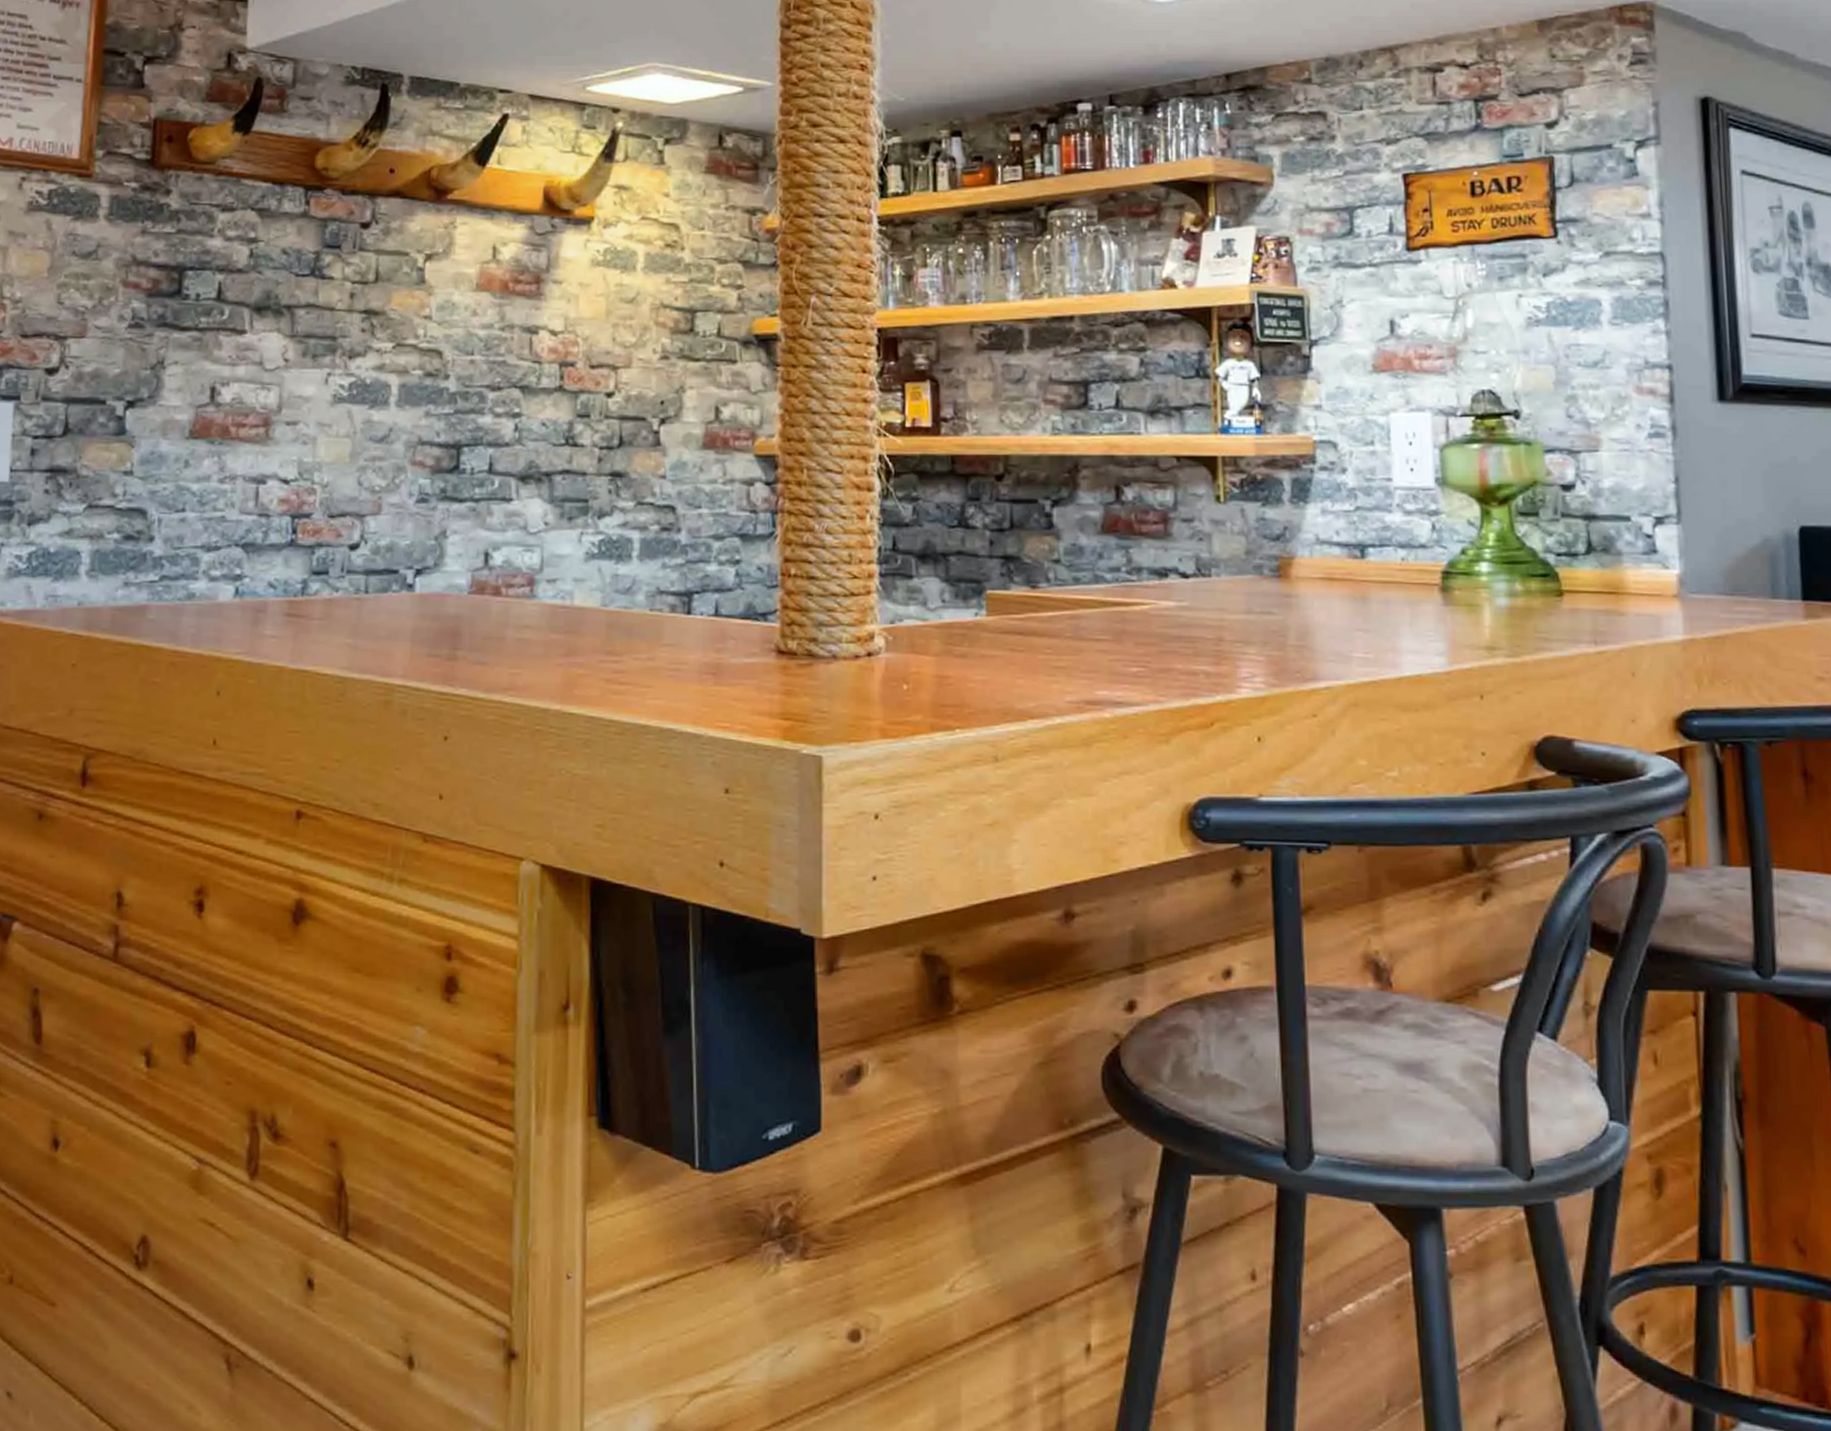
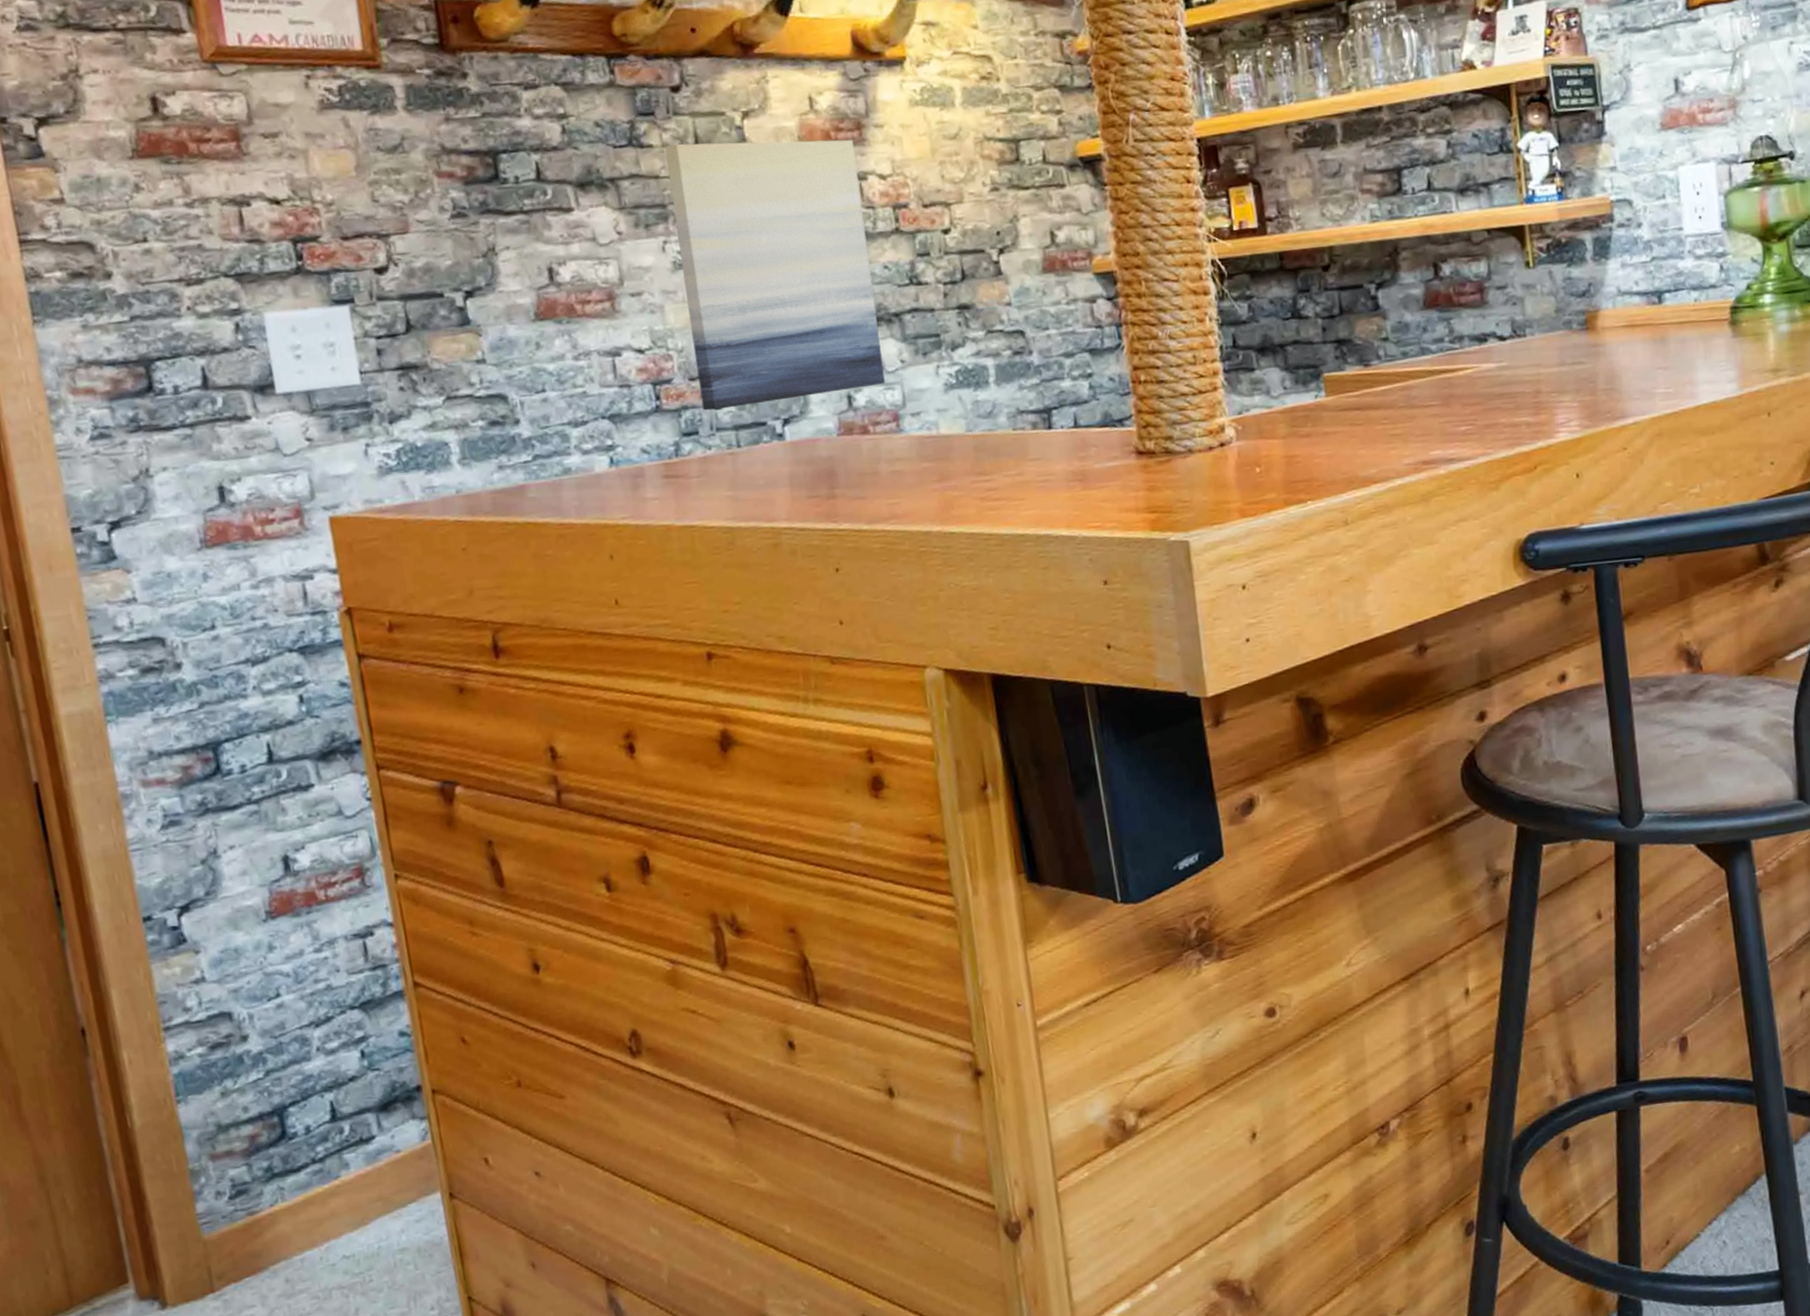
wall art: none [337,279,530,551] -> present [664,139,885,411]

